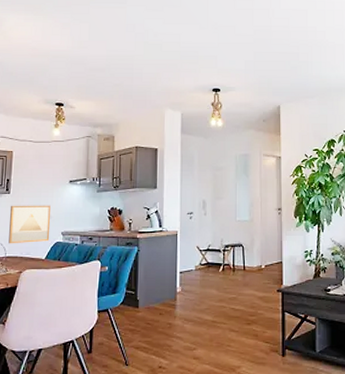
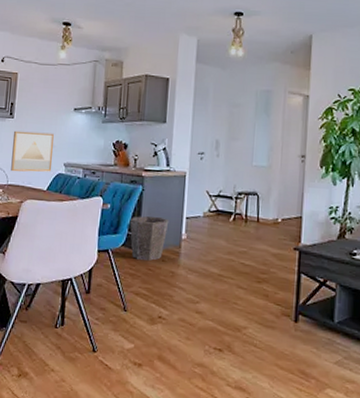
waste bin: none [127,273,164,315] -> present [129,216,169,261]

